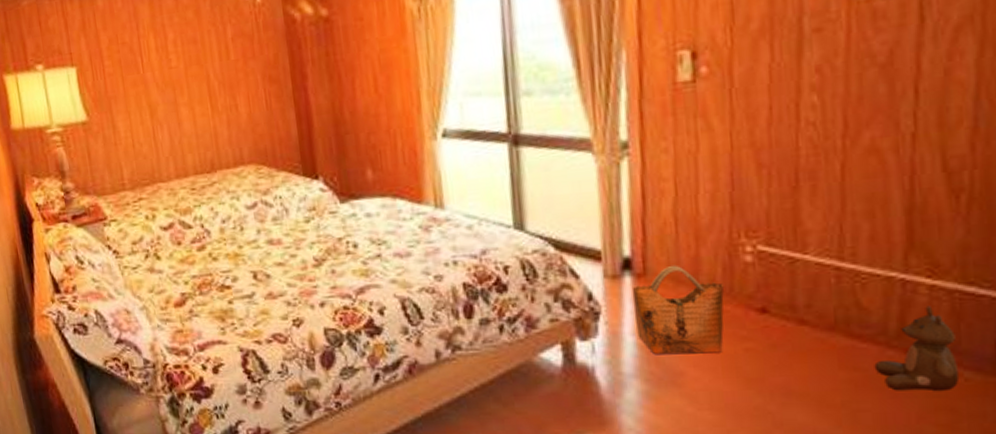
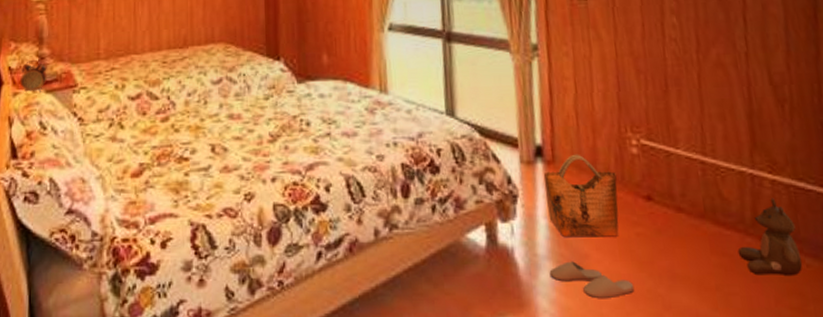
alarm clock: none [48,195,76,228] -> present [20,60,47,93]
slippers: none [636,379,739,417] -> present [549,261,635,299]

